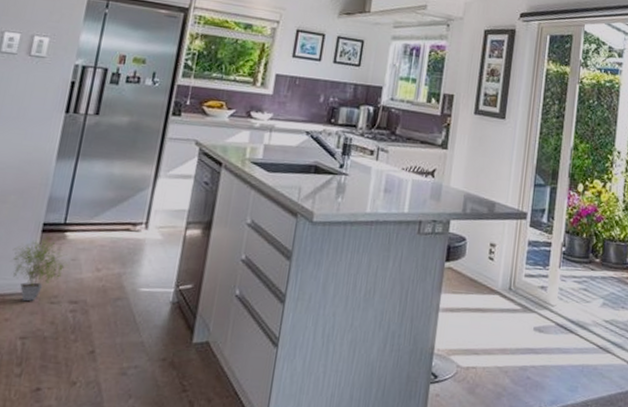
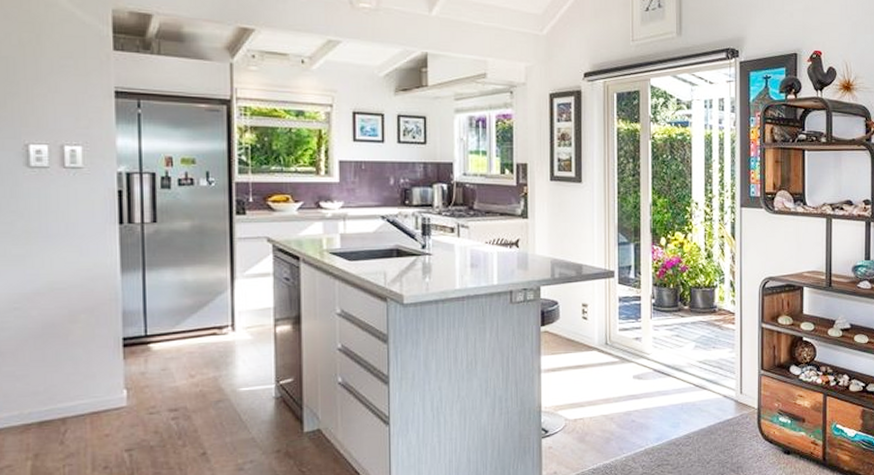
potted plant: present [10,236,68,302] -> none [96,350,159,416]

